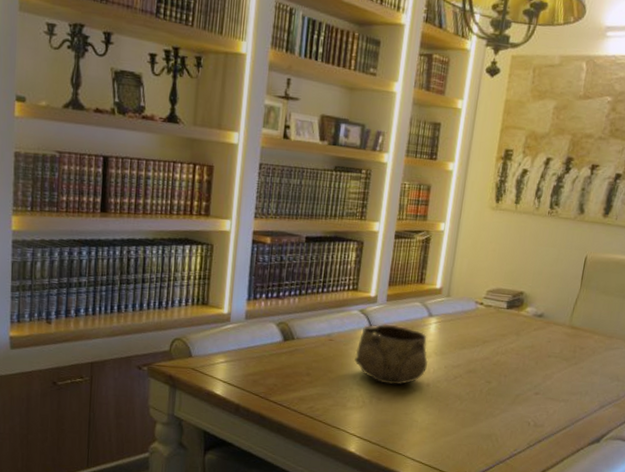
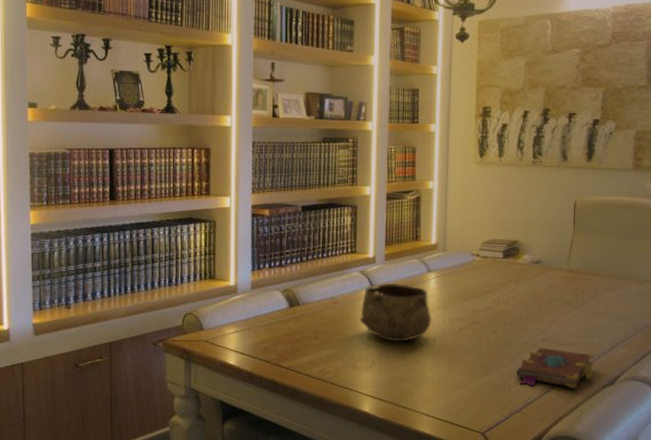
book: none [505,401,584,444] -> present [516,347,594,388]

